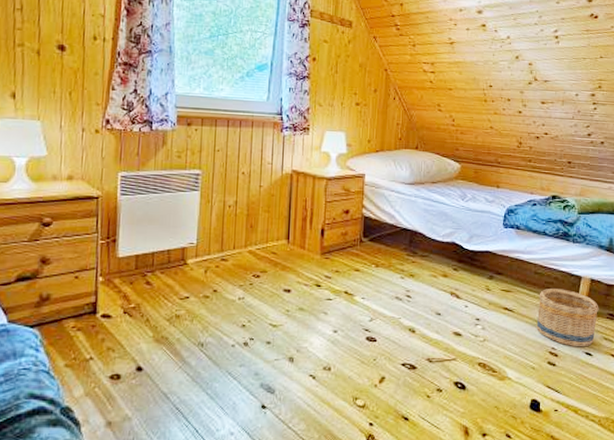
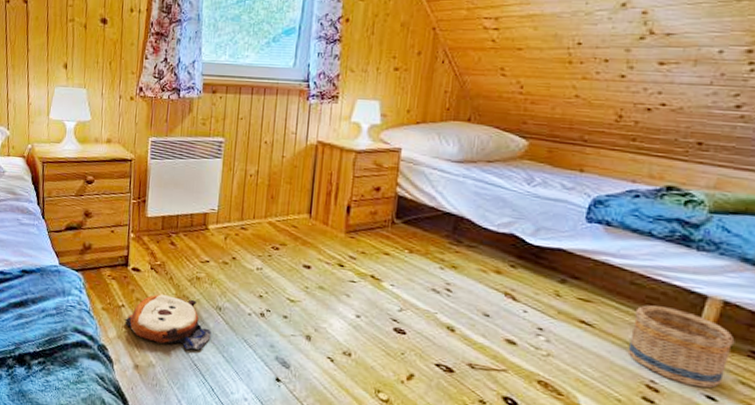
plush toy: none [95,339,194,394] -> present [126,294,211,350]

